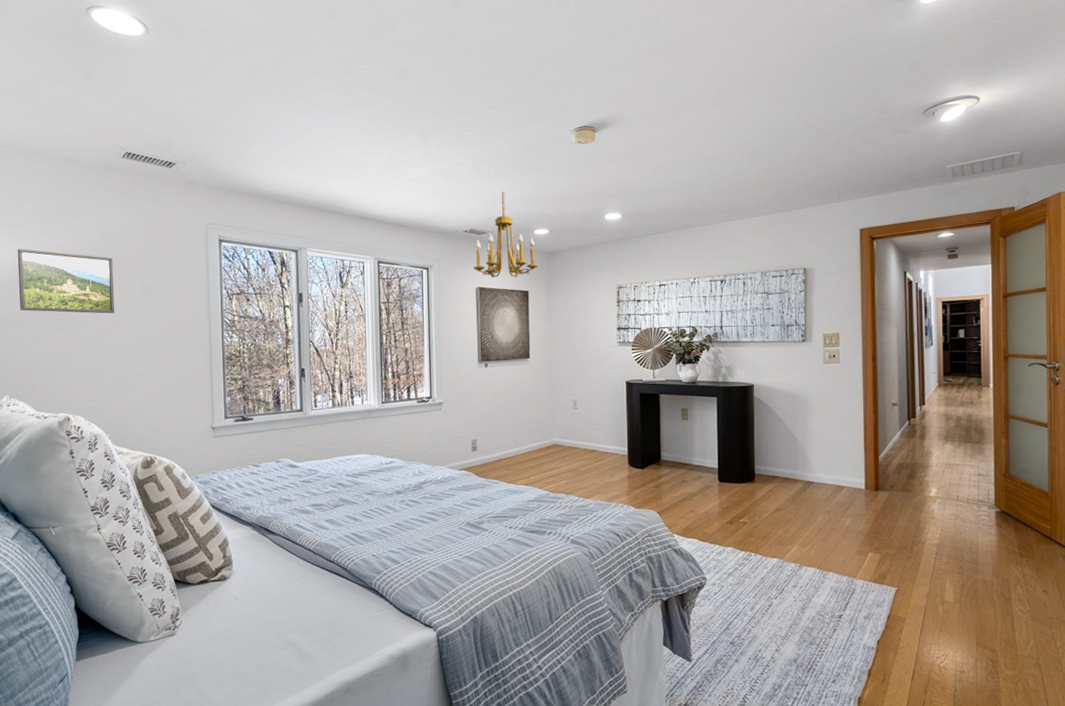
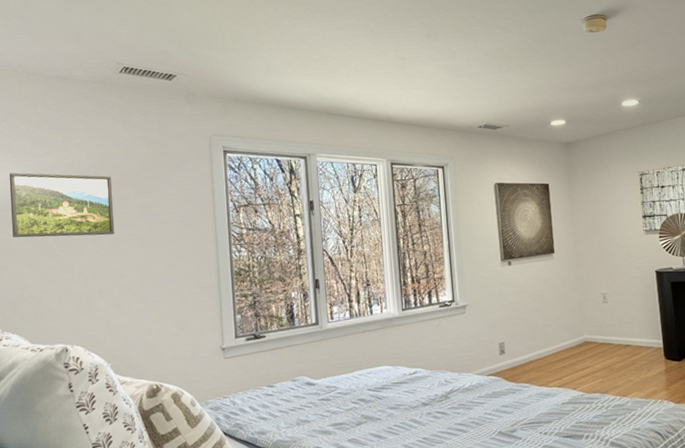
chandelier: present [473,190,538,278] -> none [490,83,557,173]

